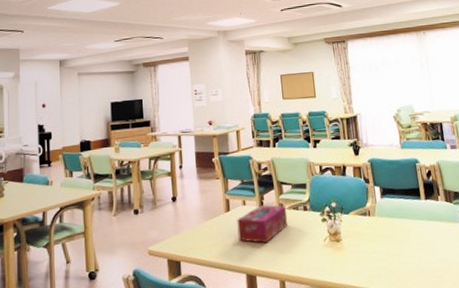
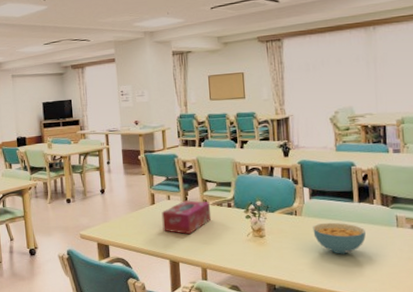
cereal bowl: none [386,221,435,255] -> present [313,222,366,254]

